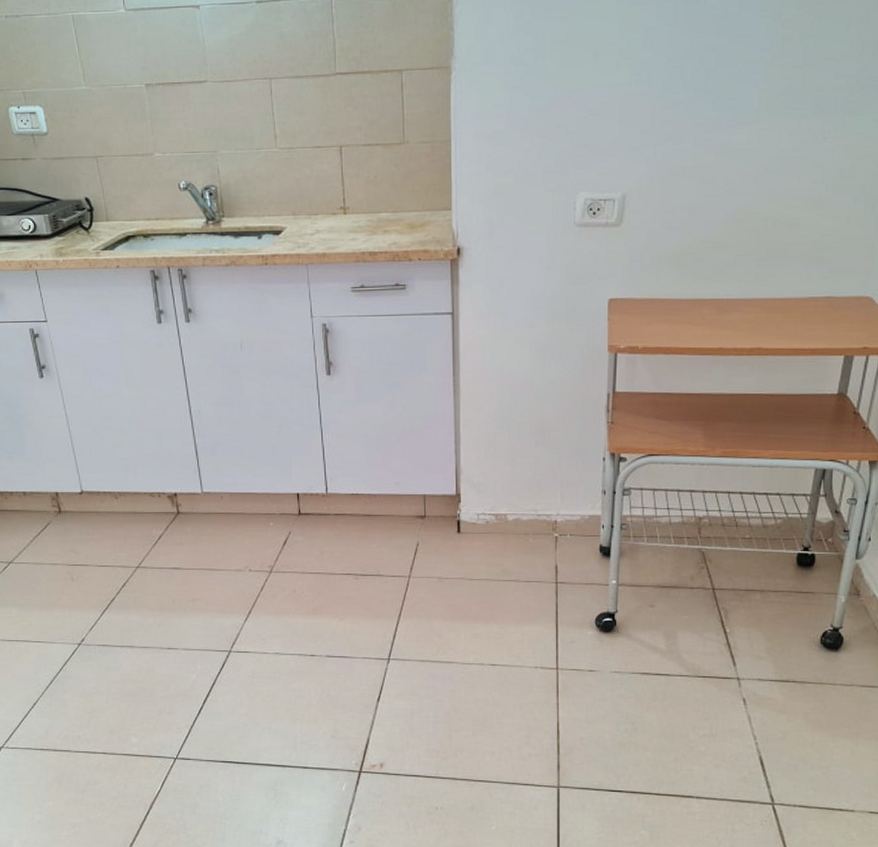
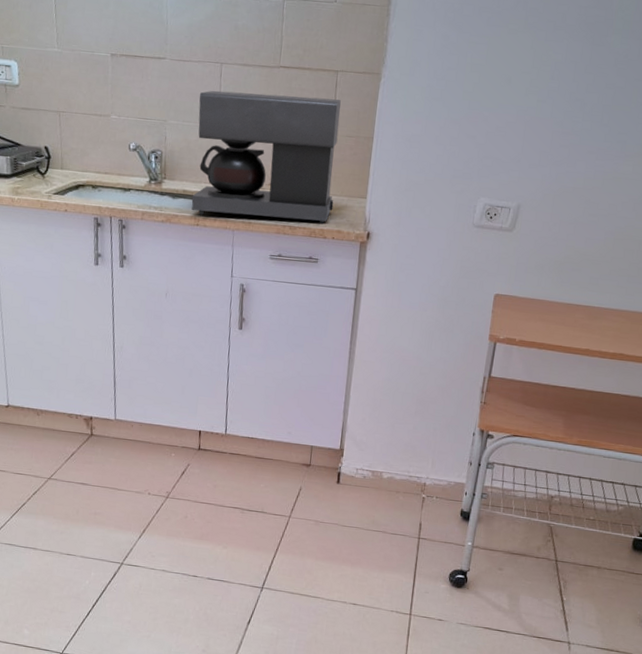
coffee maker: none [250,103,416,253] -> present [191,90,341,225]

